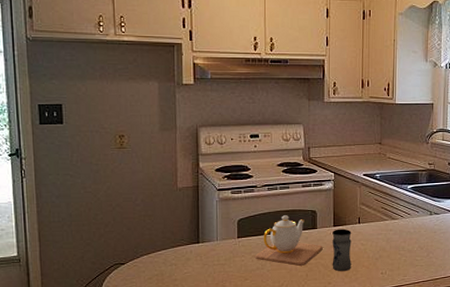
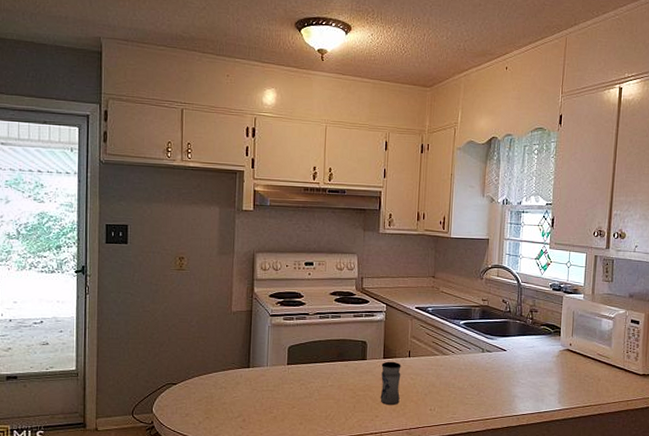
teapot: present [255,215,323,266] -> none [304,344,372,397]

